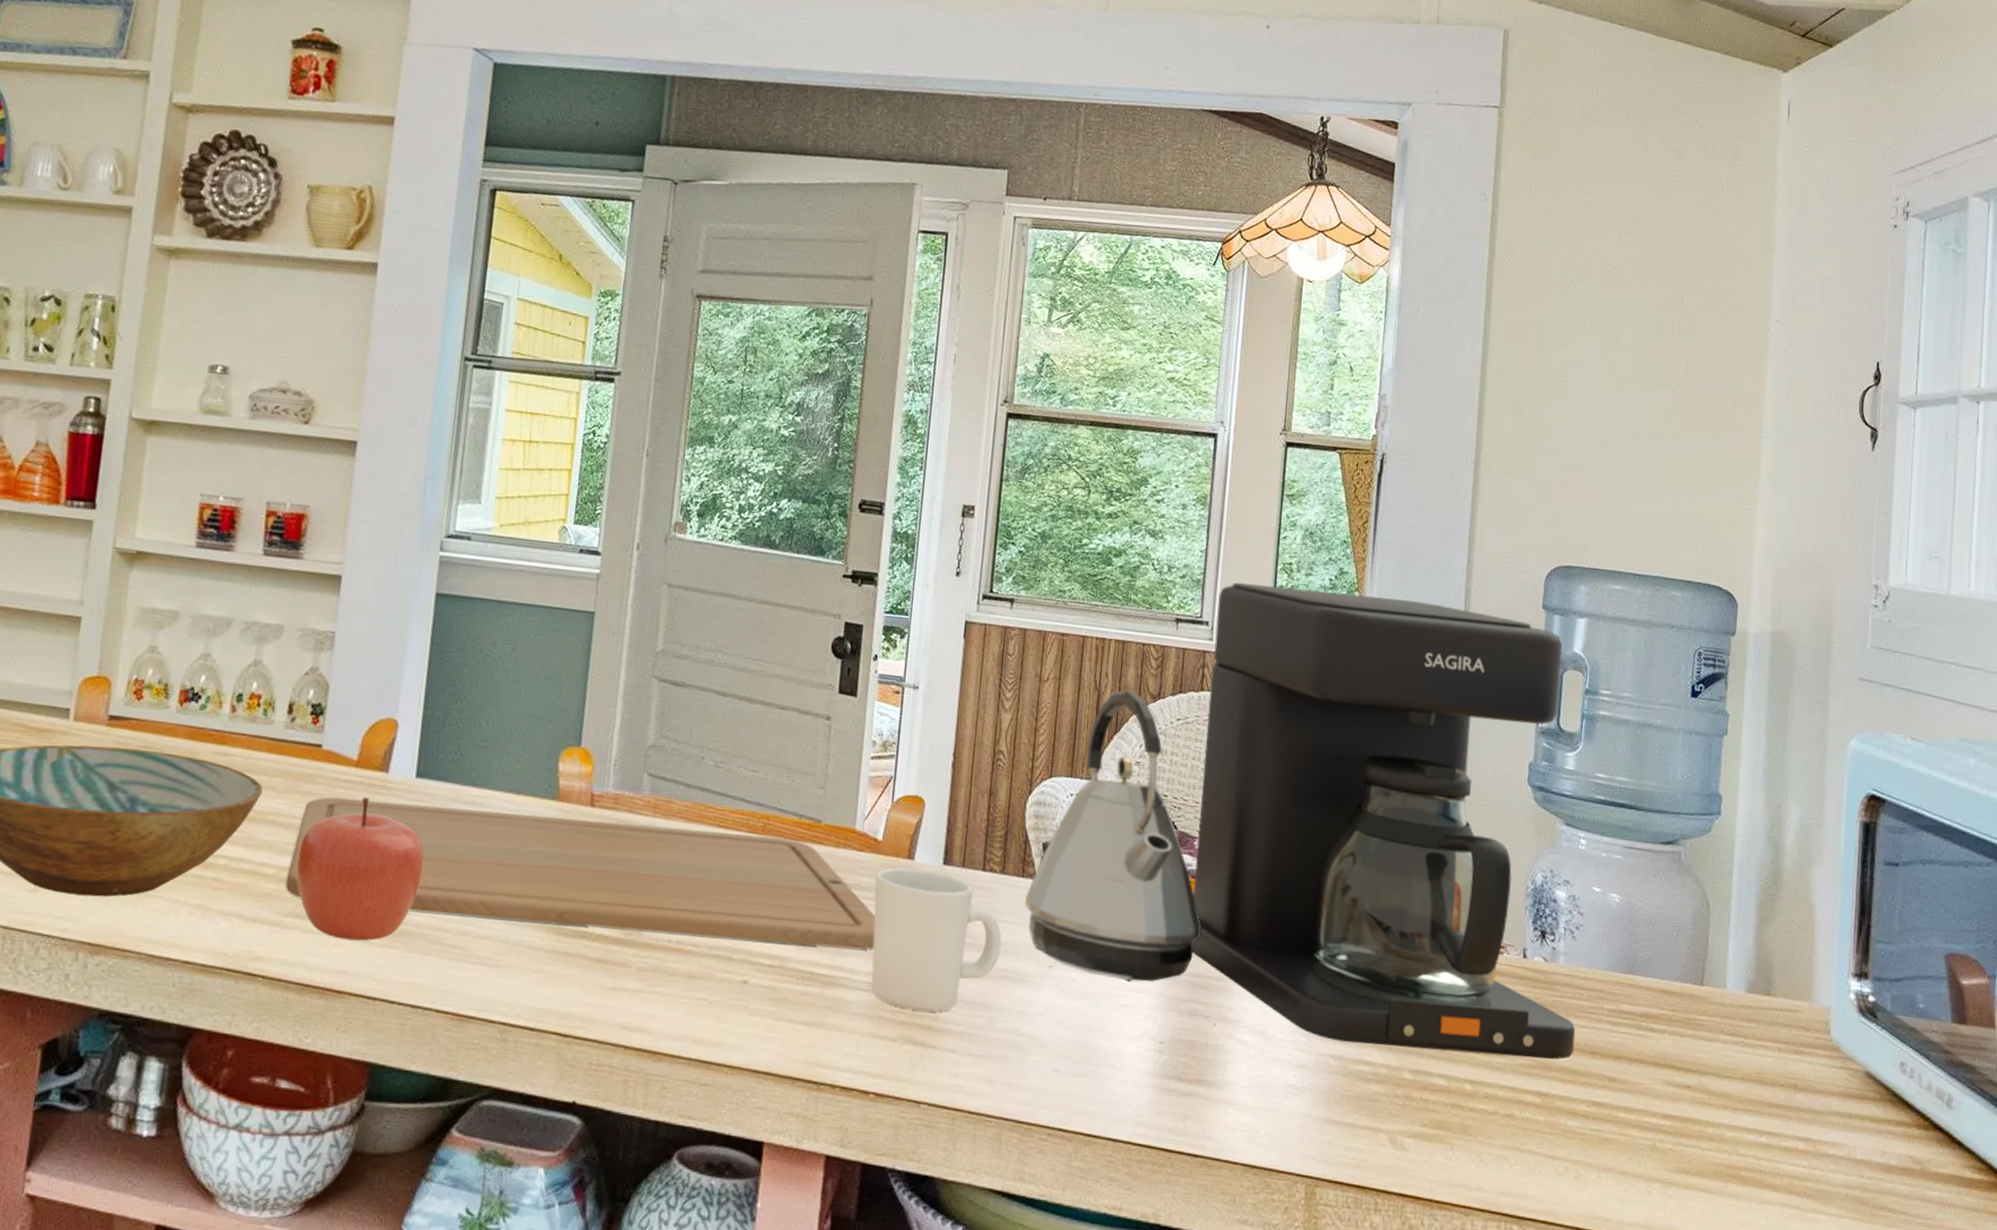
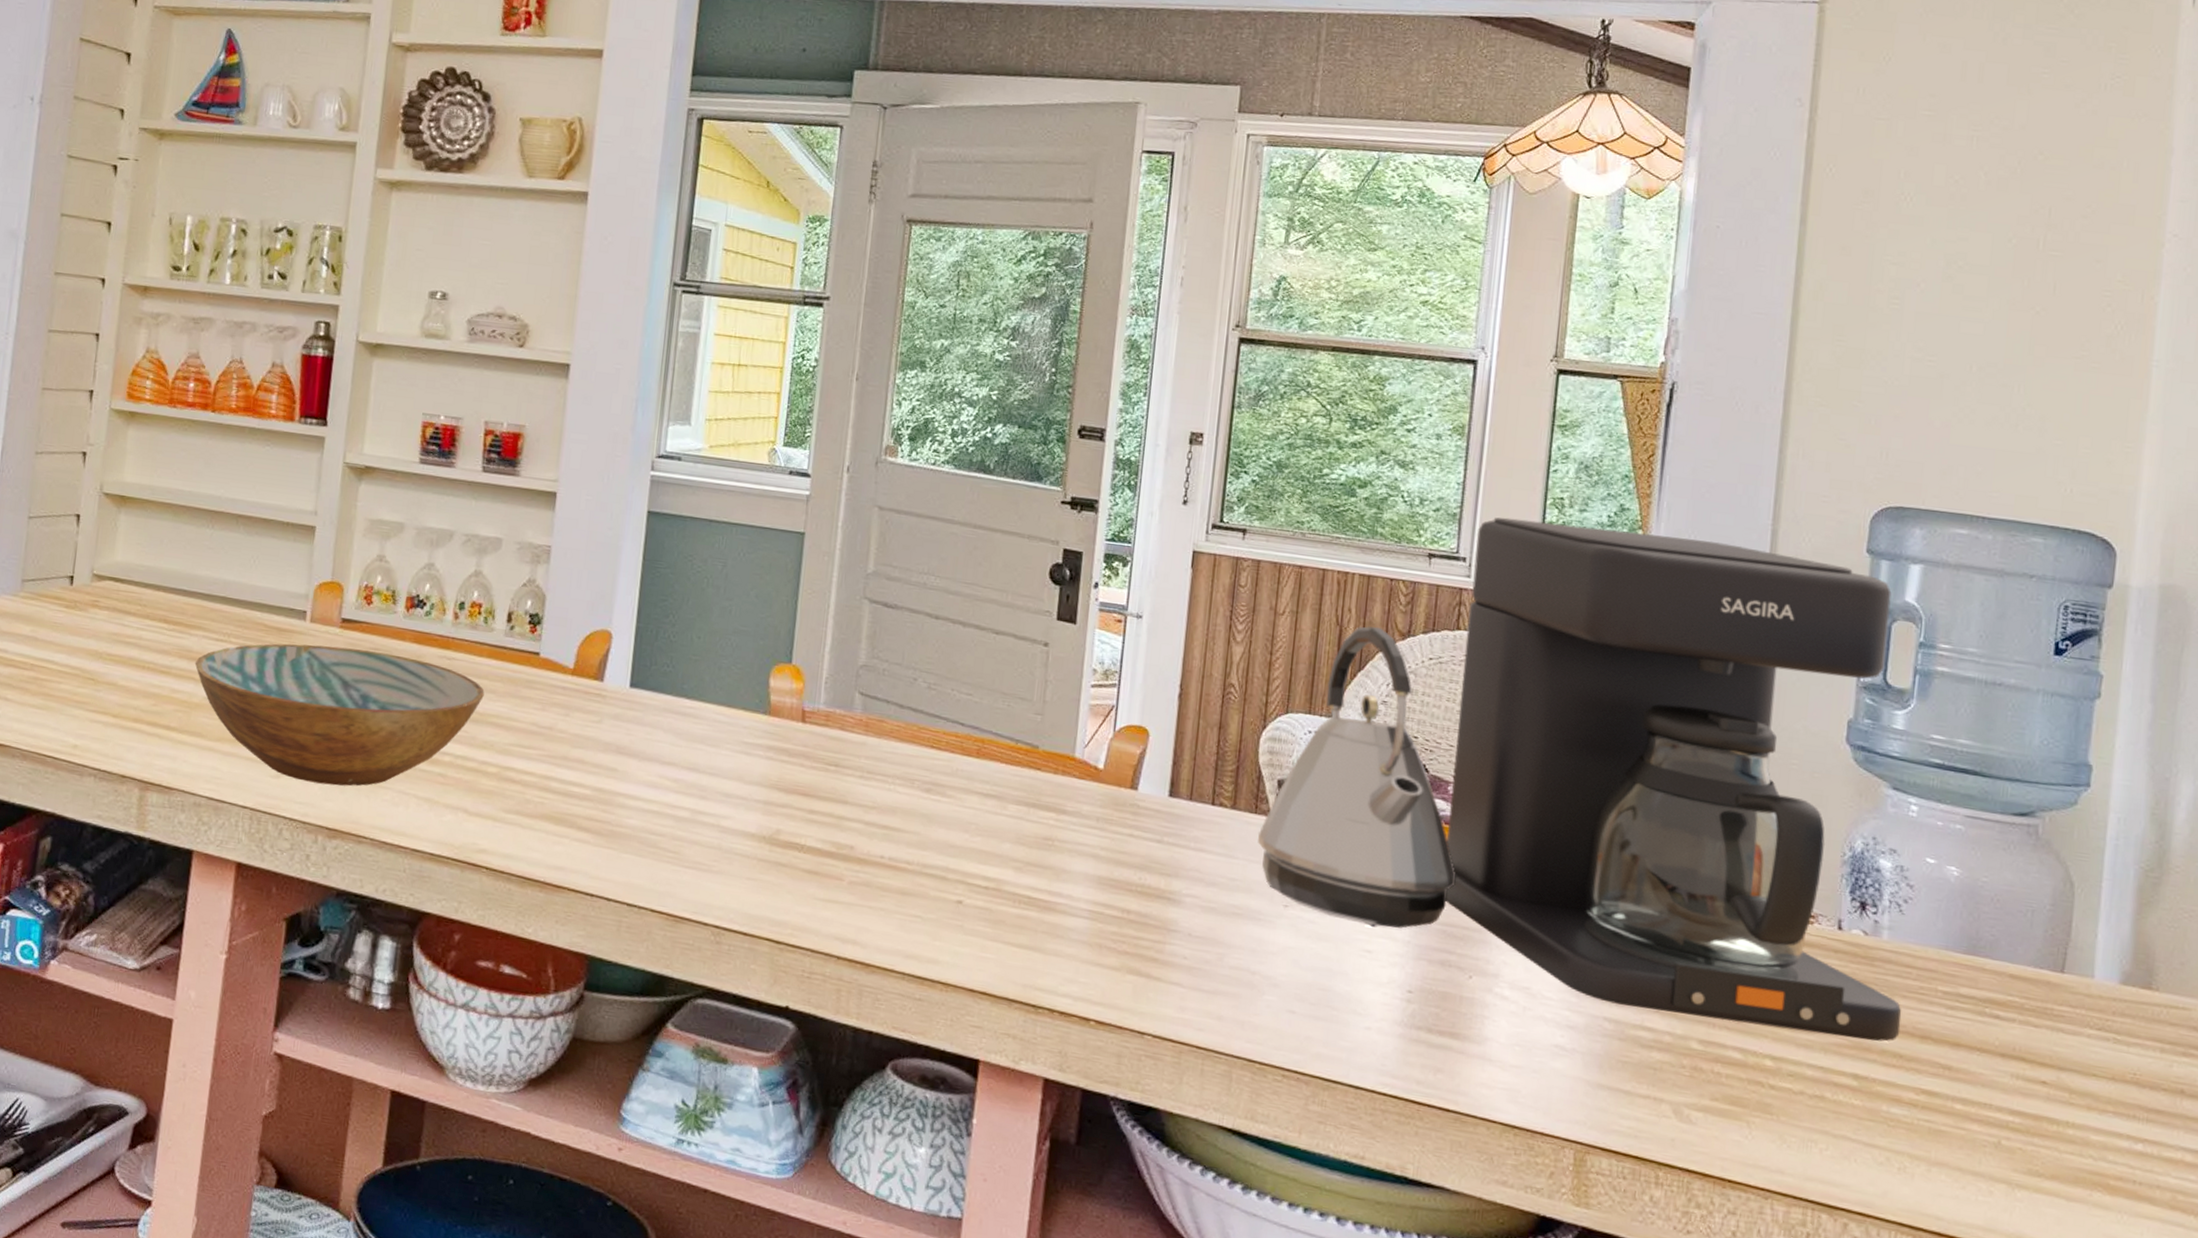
chopping board: present [285,797,876,949] -> none [507,702,1097,877]
fruit: present [296,797,424,941] -> none [516,704,639,840]
mug: present [871,867,1002,1012] -> none [1092,797,1233,944]

